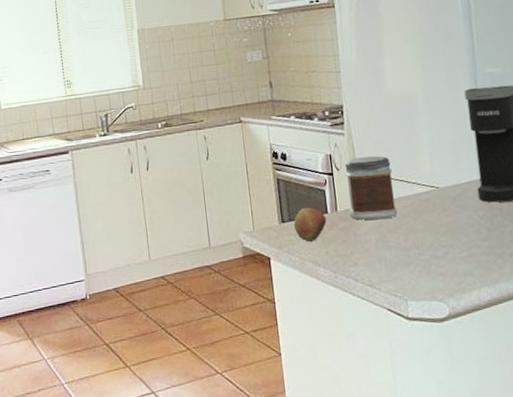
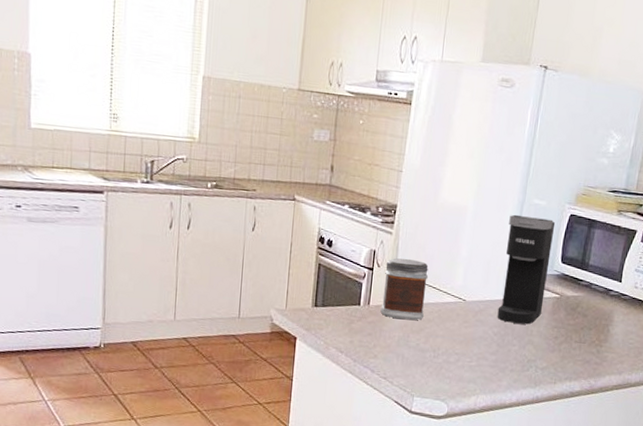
apple: present [293,207,327,242] -> none [325,296,358,329]

